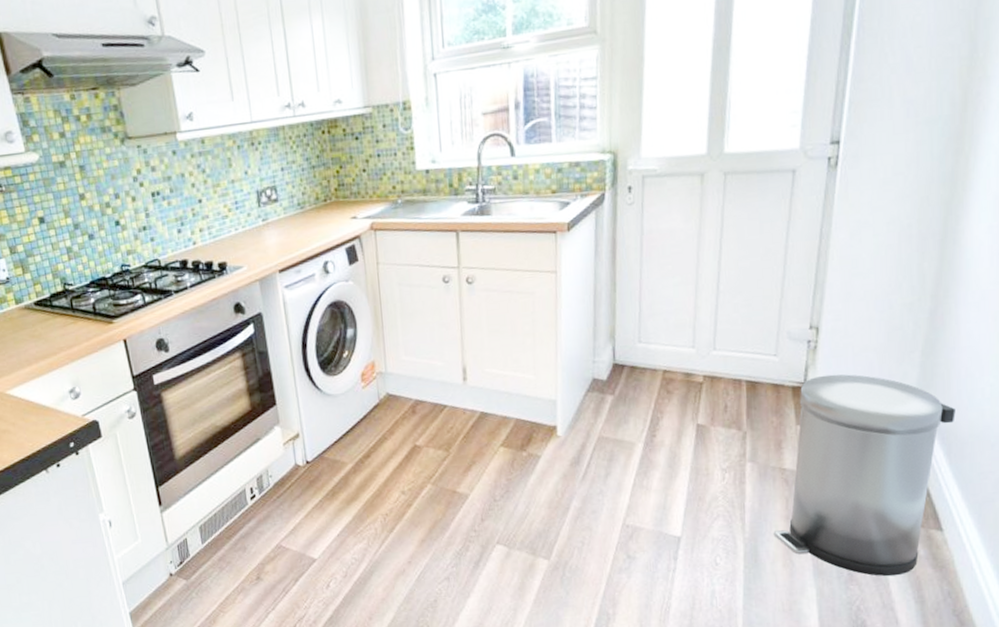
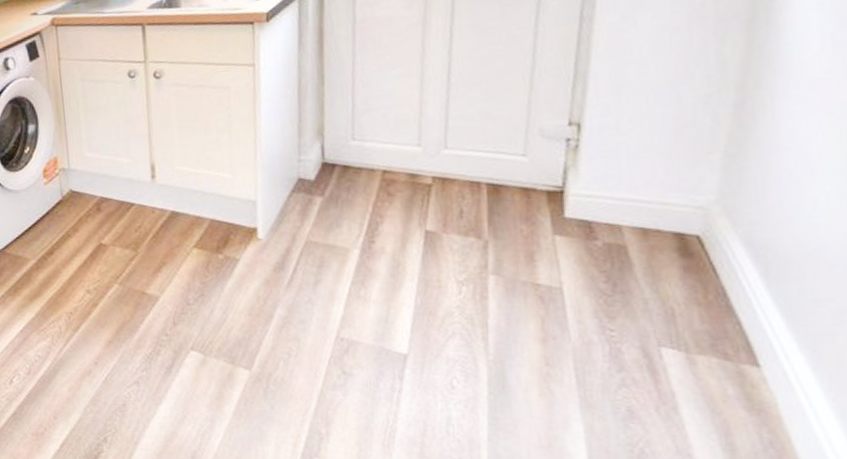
pedal bin: present [773,374,956,576] -> none [525,177,775,415]

